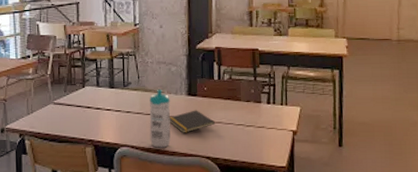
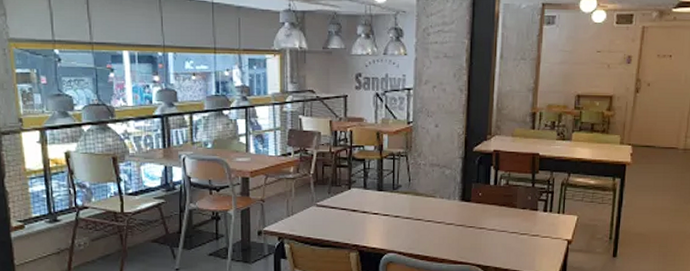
water bottle: present [149,89,171,148] -> none [419,193,442,255]
notepad: present [169,110,216,133] -> none [440,216,489,240]

